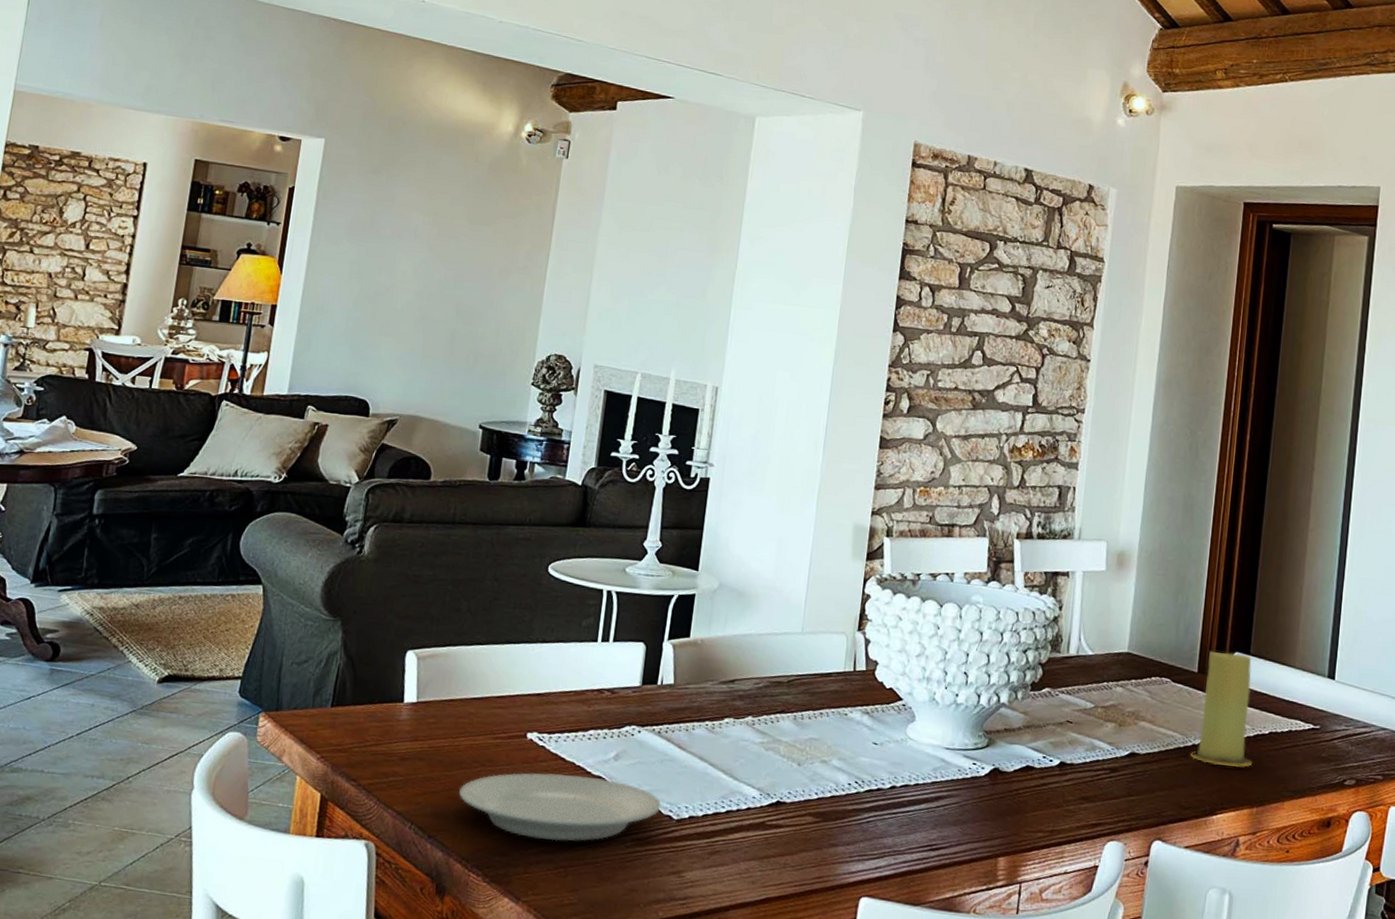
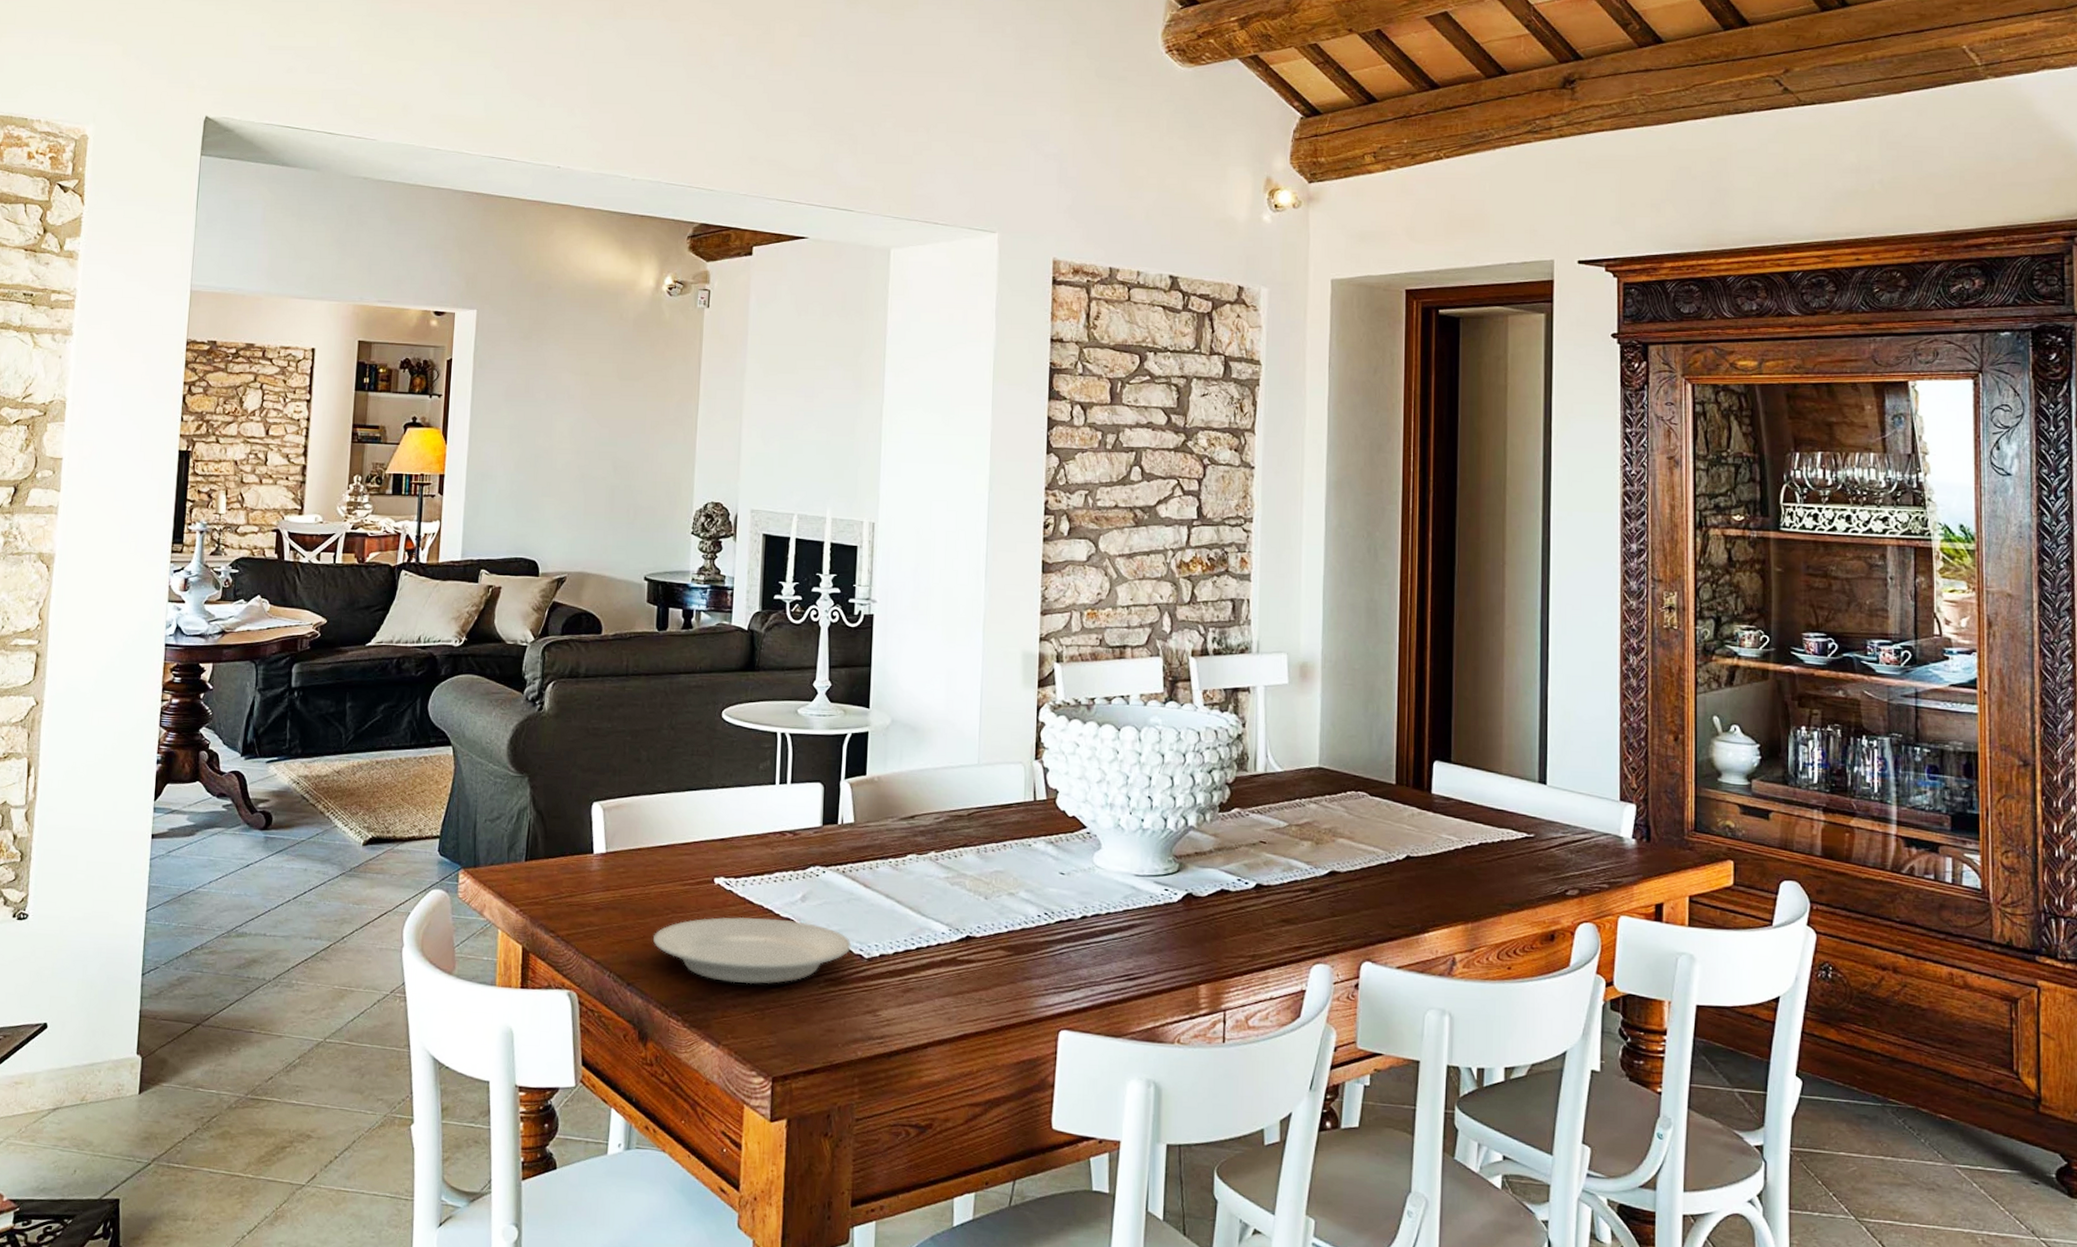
candle: present [1190,651,1252,767] -> none [1395,761,1463,881]

